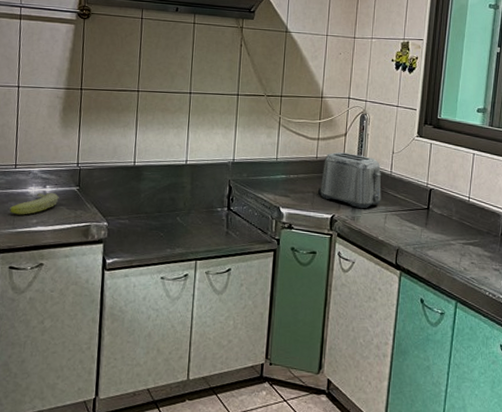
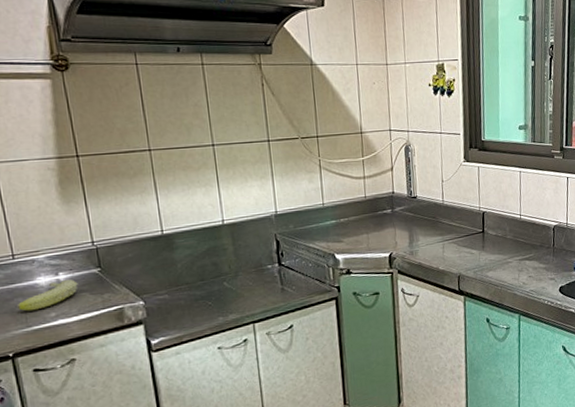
toaster: present [317,152,381,209] -> none [371,187,437,243]

